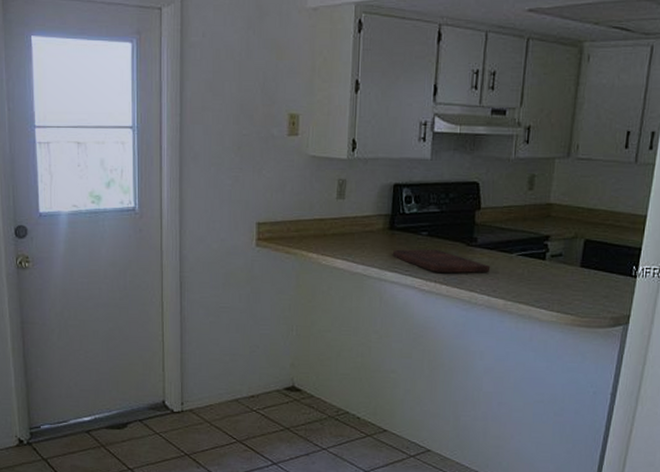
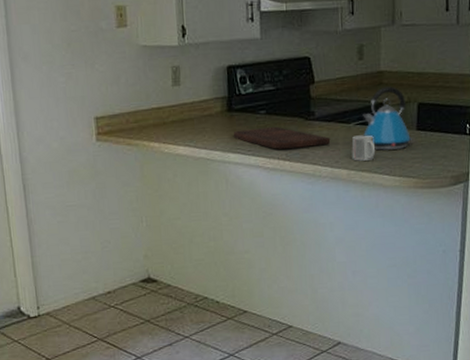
mug: none [510,266,536,293] -> present [351,134,376,161]
kettle: none [525,219,576,284] -> present [363,86,413,150]

